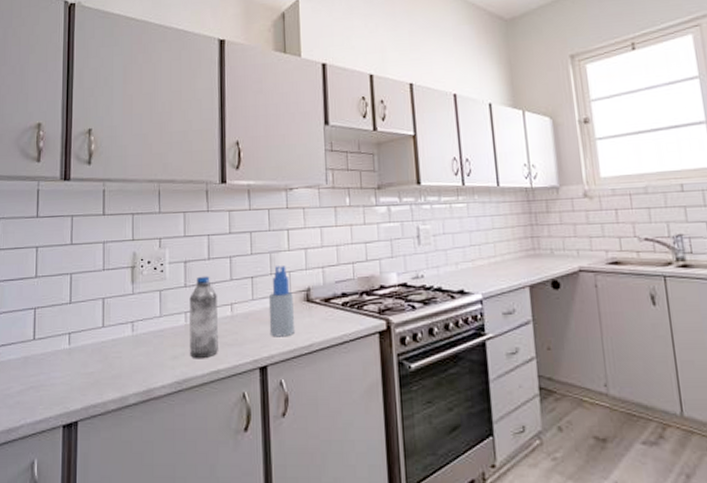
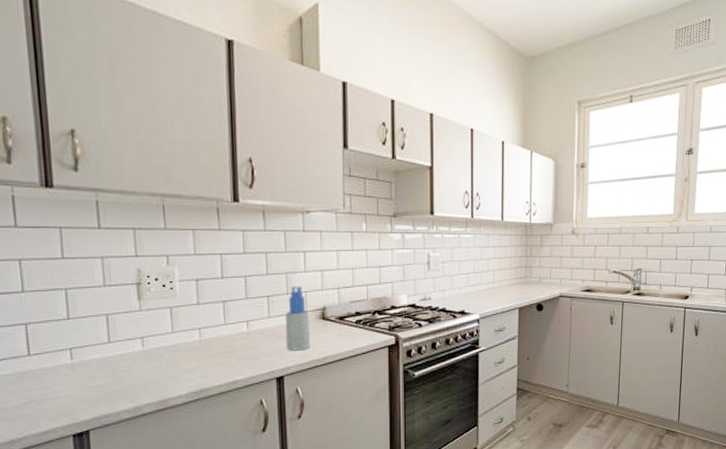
water bottle: present [189,276,218,359] -> none [203,294,235,372]

